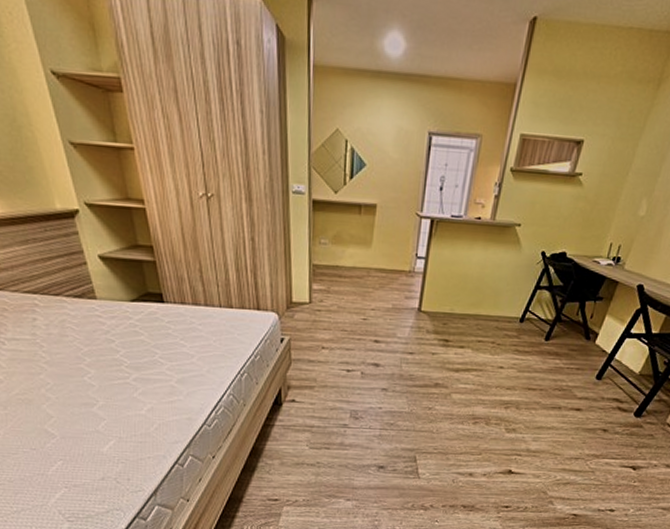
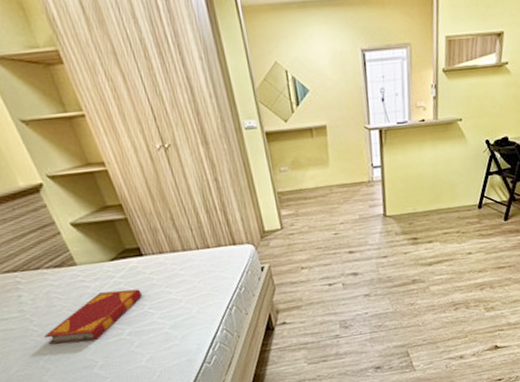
hardback book: none [51,332,155,380] -> present [44,289,142,345]

